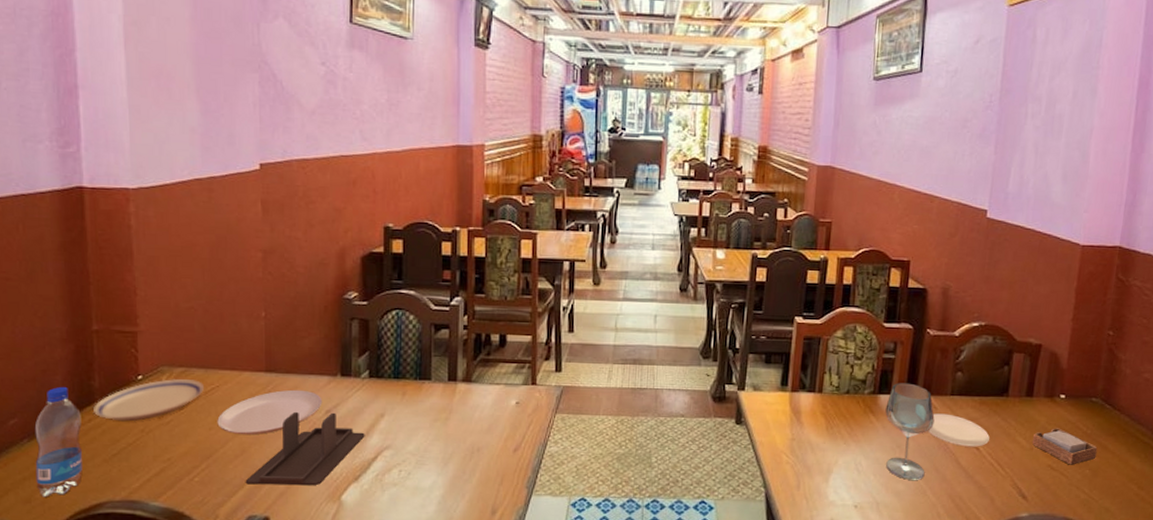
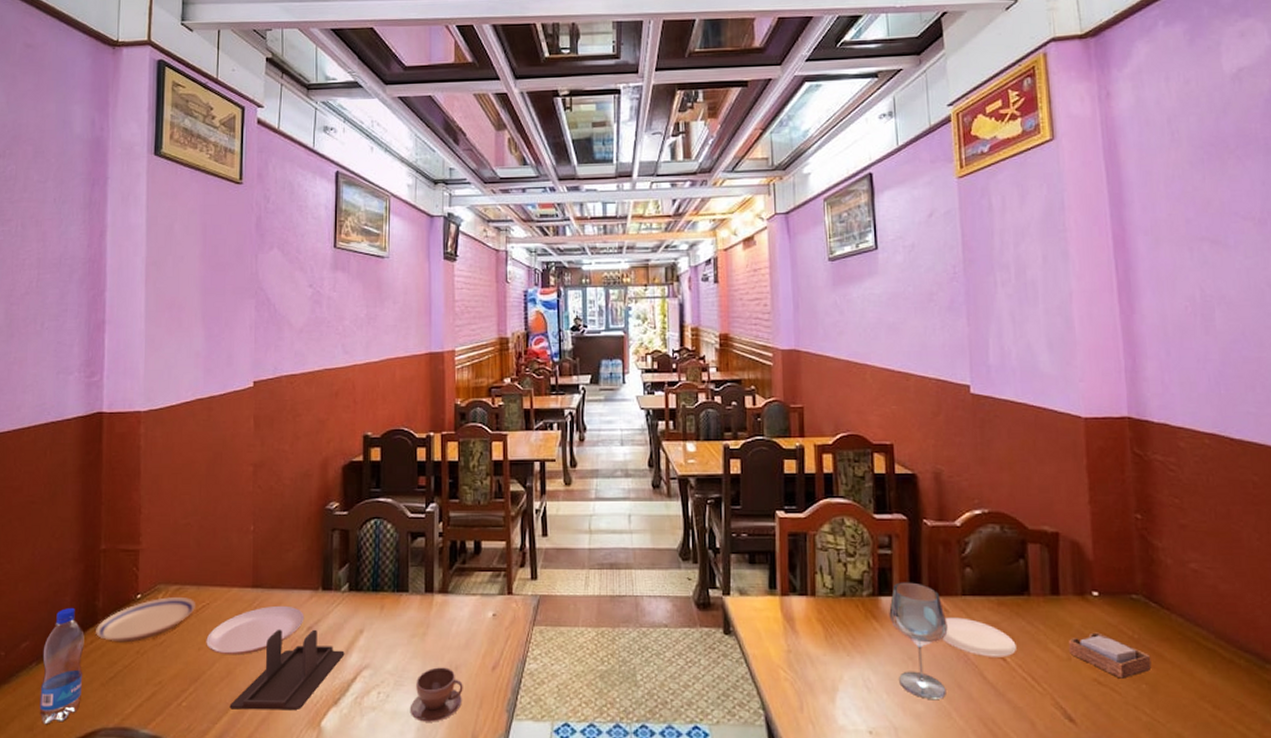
teacup: none [432,449,485,497] -> present [411,667,463,722]

